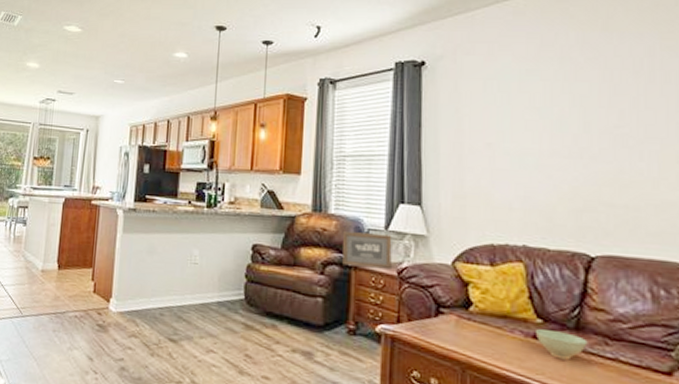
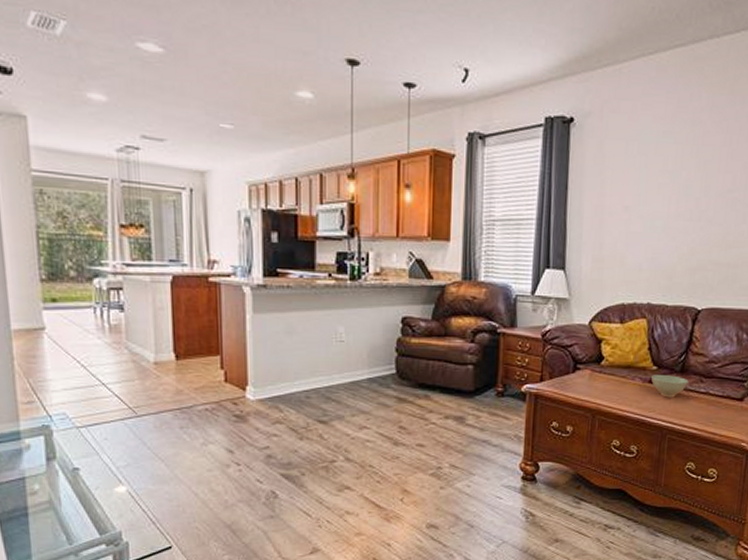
picture frame: present [342,231,392,270] -> none [491,299,538,333]

